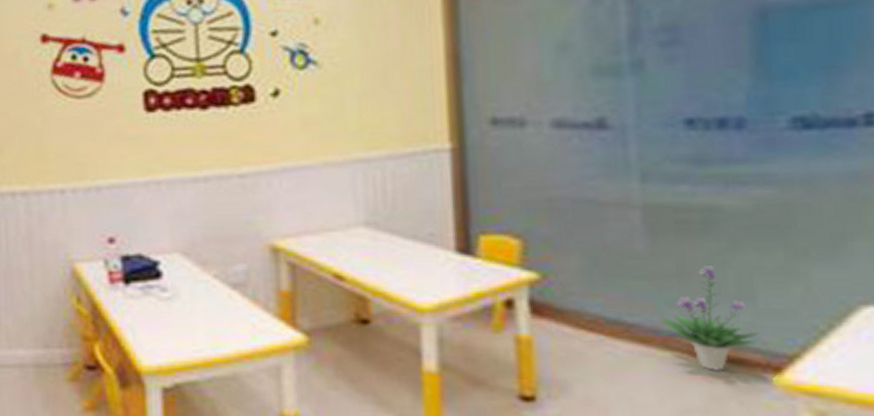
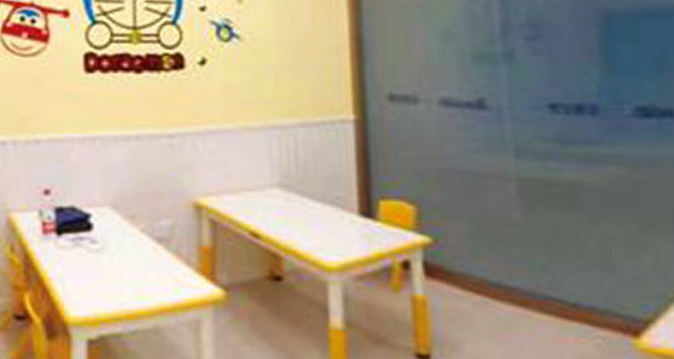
potted plant: present [661,266,761,371] -> none [536,235,620,334]

